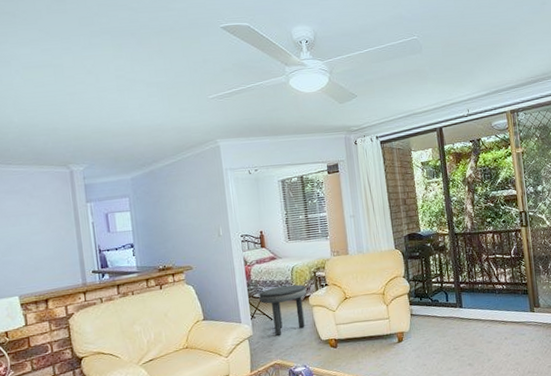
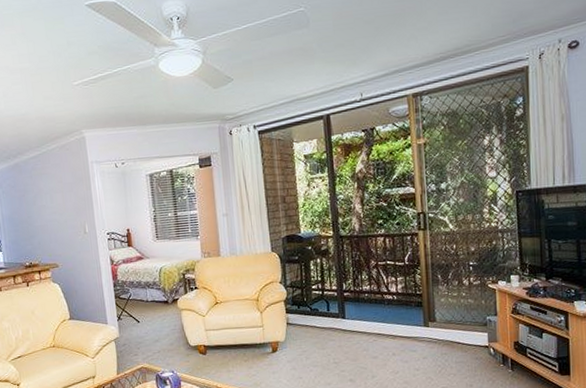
side table: present [259,284,306,336] -> none [125,286,175,339]

